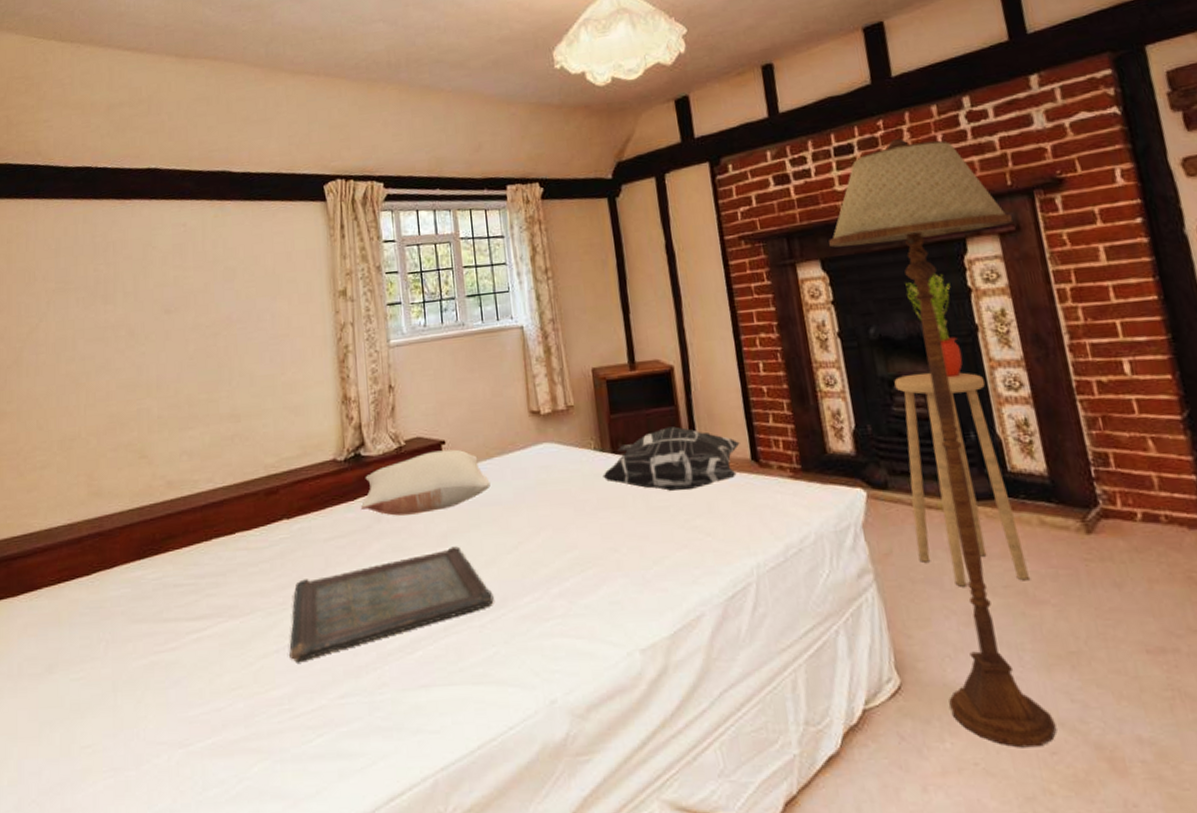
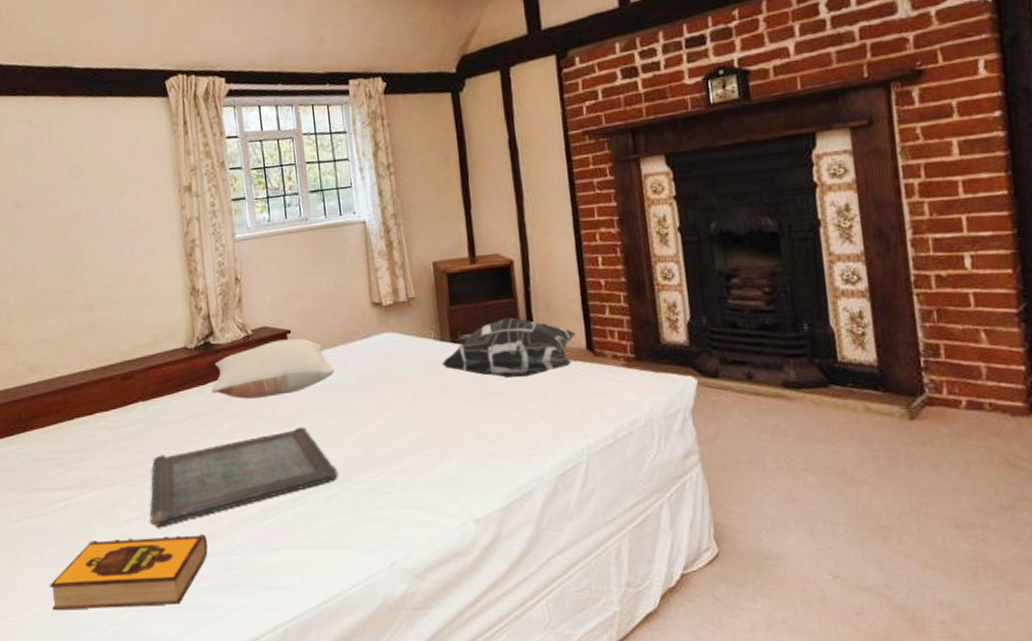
hardback book: none [174,669,352,761] -> present [49,534,209,610]
floor lamp: present [829,139,1057,748] -> none [675,29,867,609]
stool: present [894,372,1029,587] -> none [732,266,849,467]
potted plant: present [905,274,963,378] -> none [750,169,802,272]

